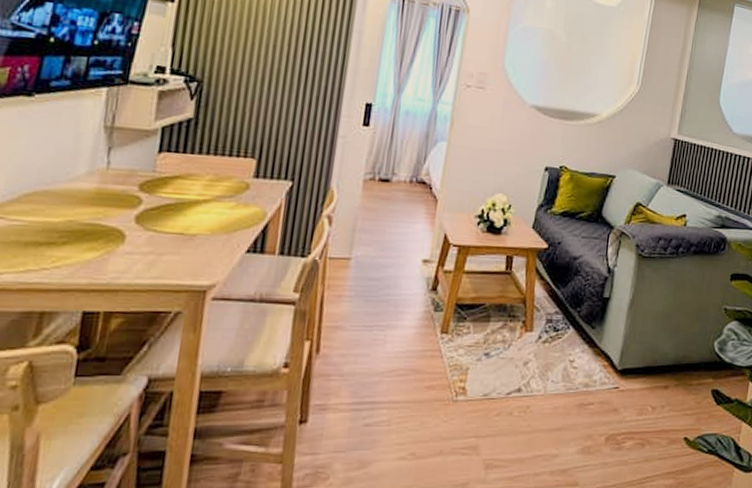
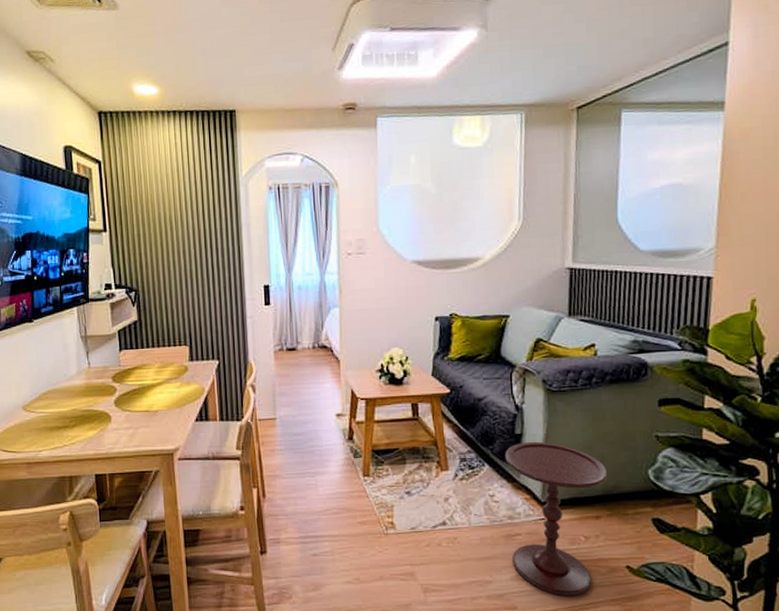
side table: none [581,306,681,471] -> present [505,441,608,597]

